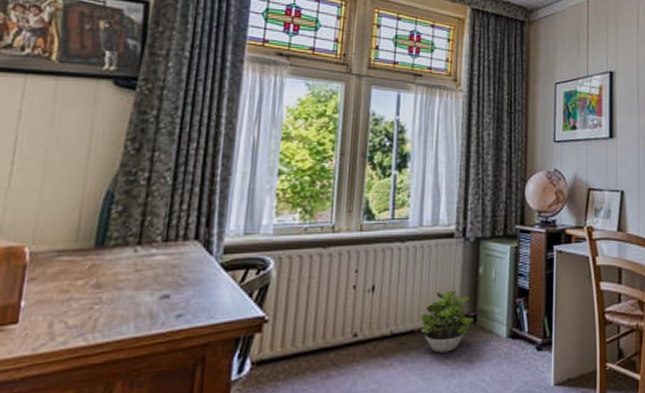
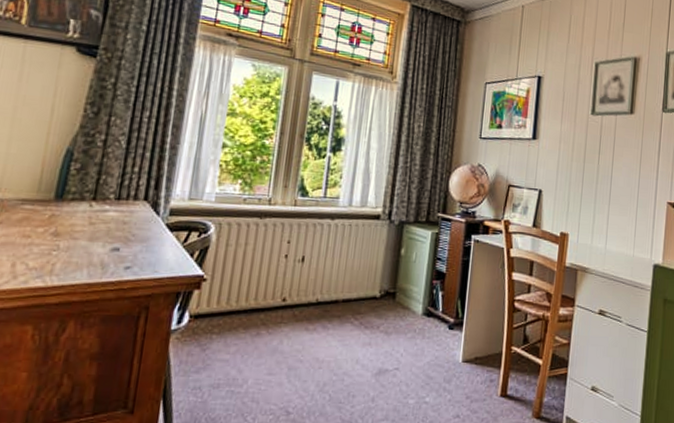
potted plant: present [420,290,474,353] -> none [343,267,393,323]

